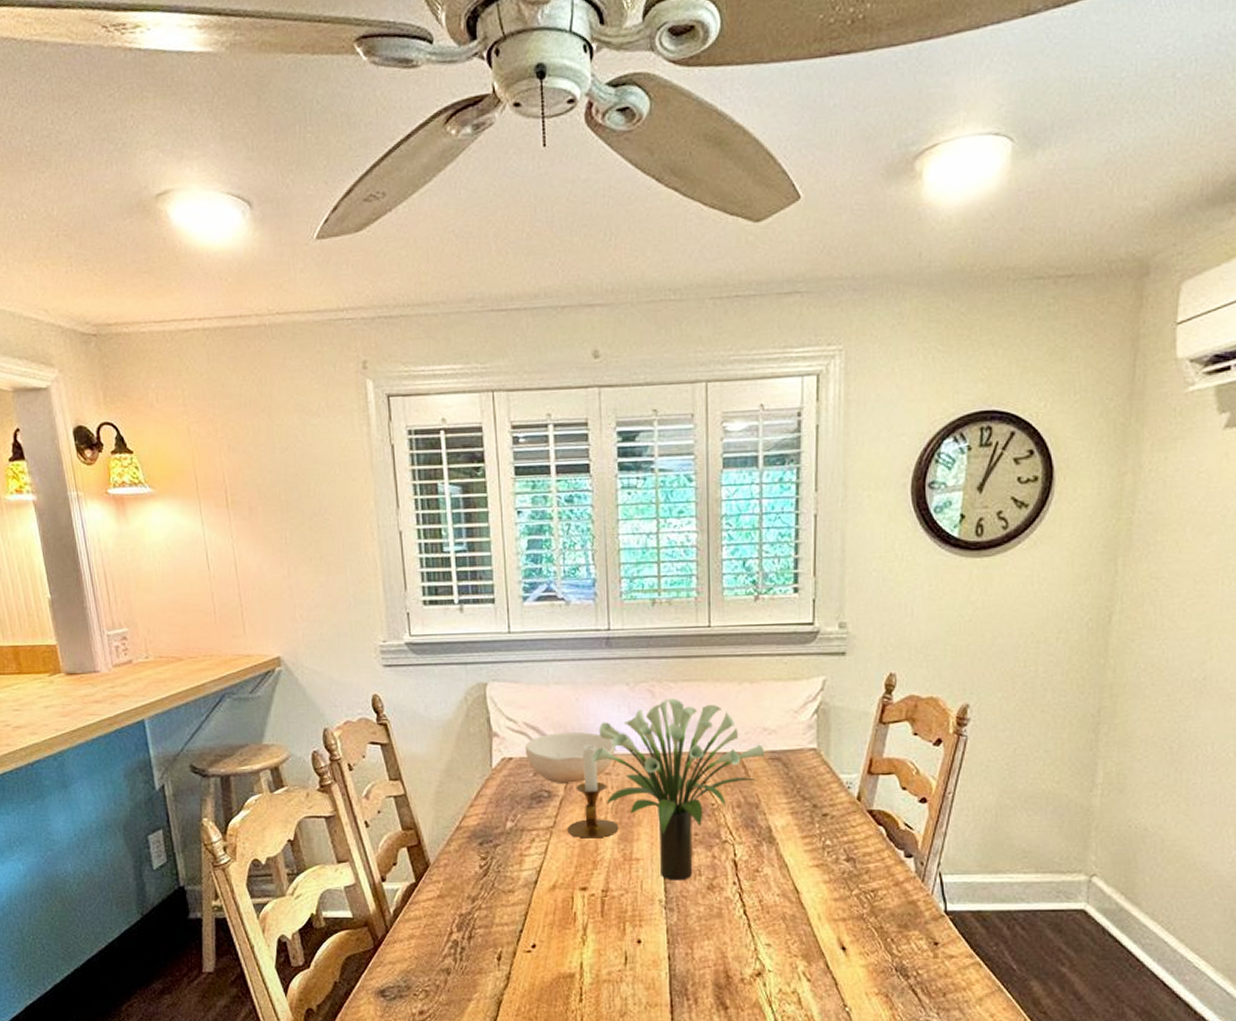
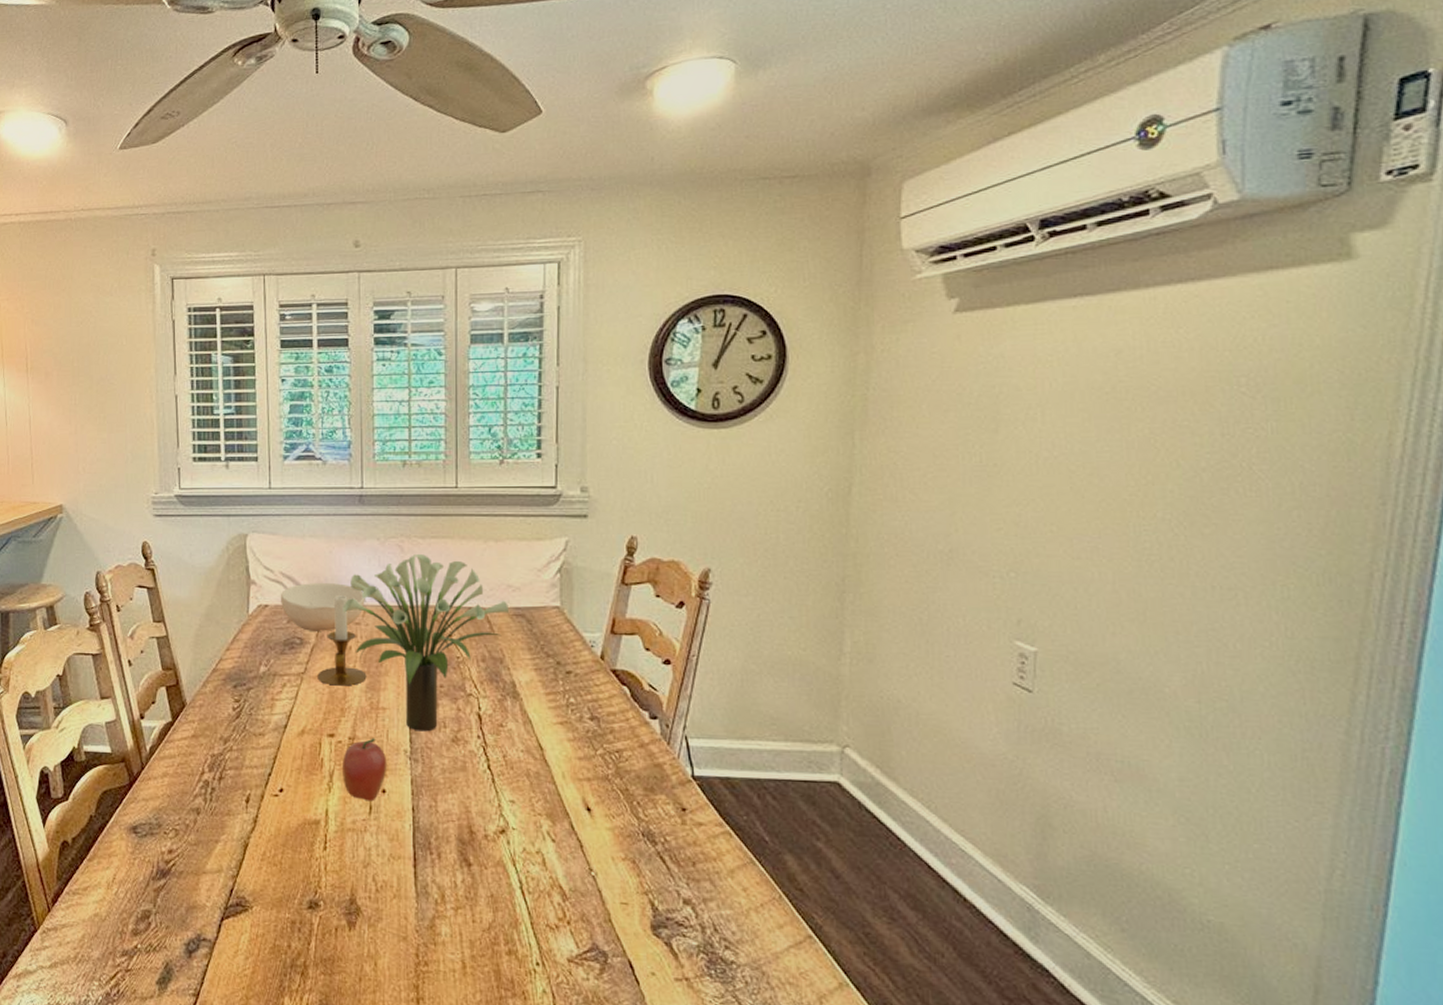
fruit: none [595,889,642,952] -> present [341,738,387,802]

